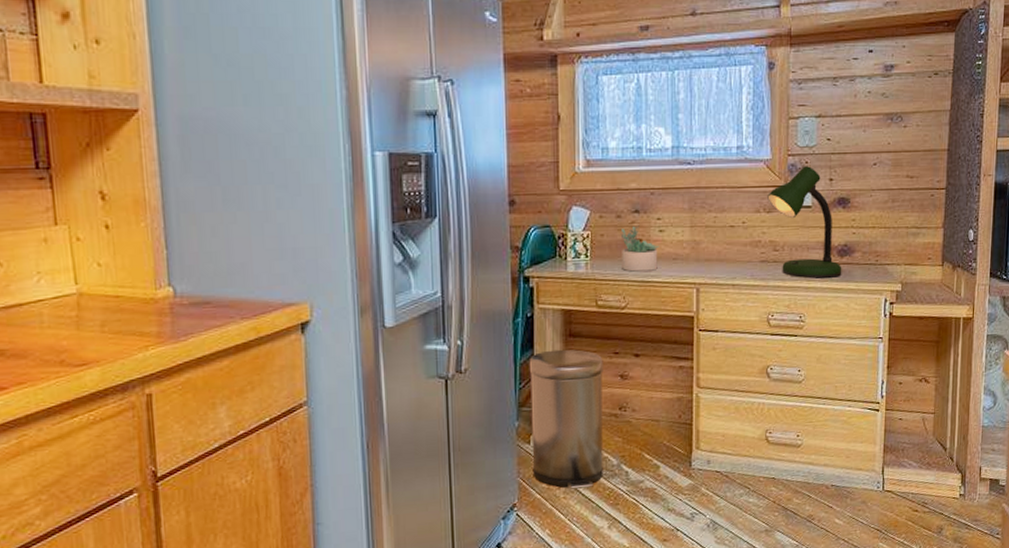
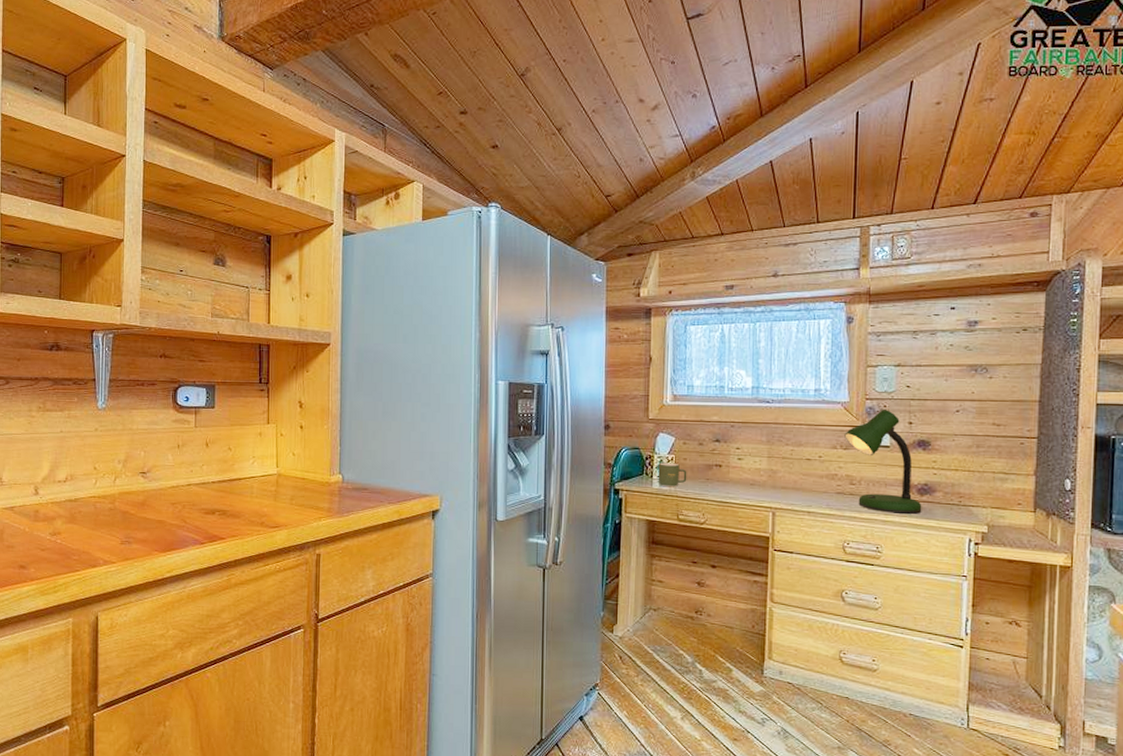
pedal bin: present [529,349,603,490] -> none [614,553,682,679]
mug: none [572,240,605,270] -> present [658,462,687,488]
succulent plant: present [620,225,659,272] -> none [702,453,737,493]

